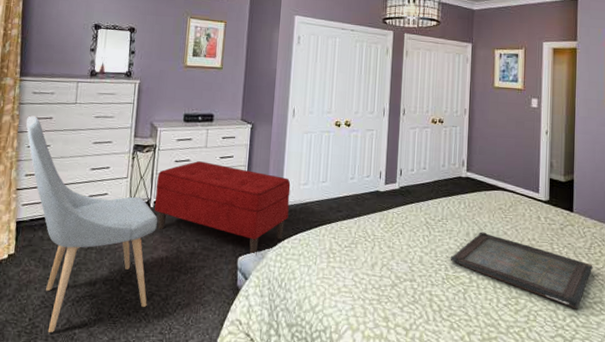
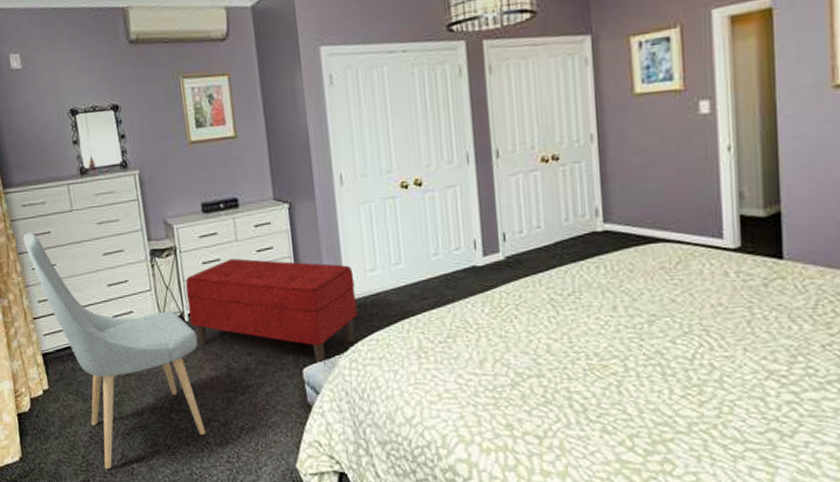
serving tray: present [450,232,593,310] -> none [591,302,823,394]

